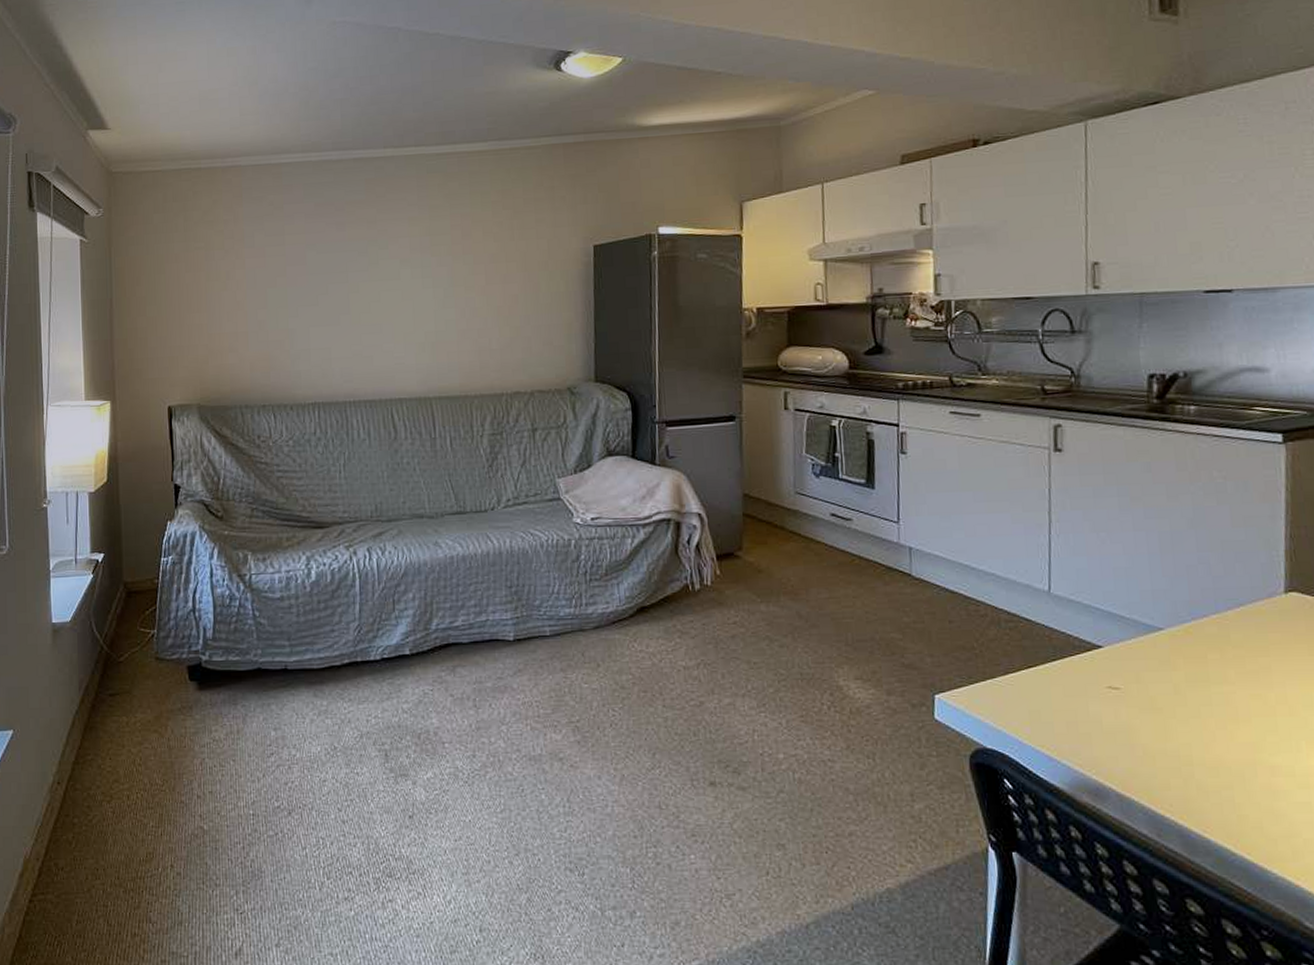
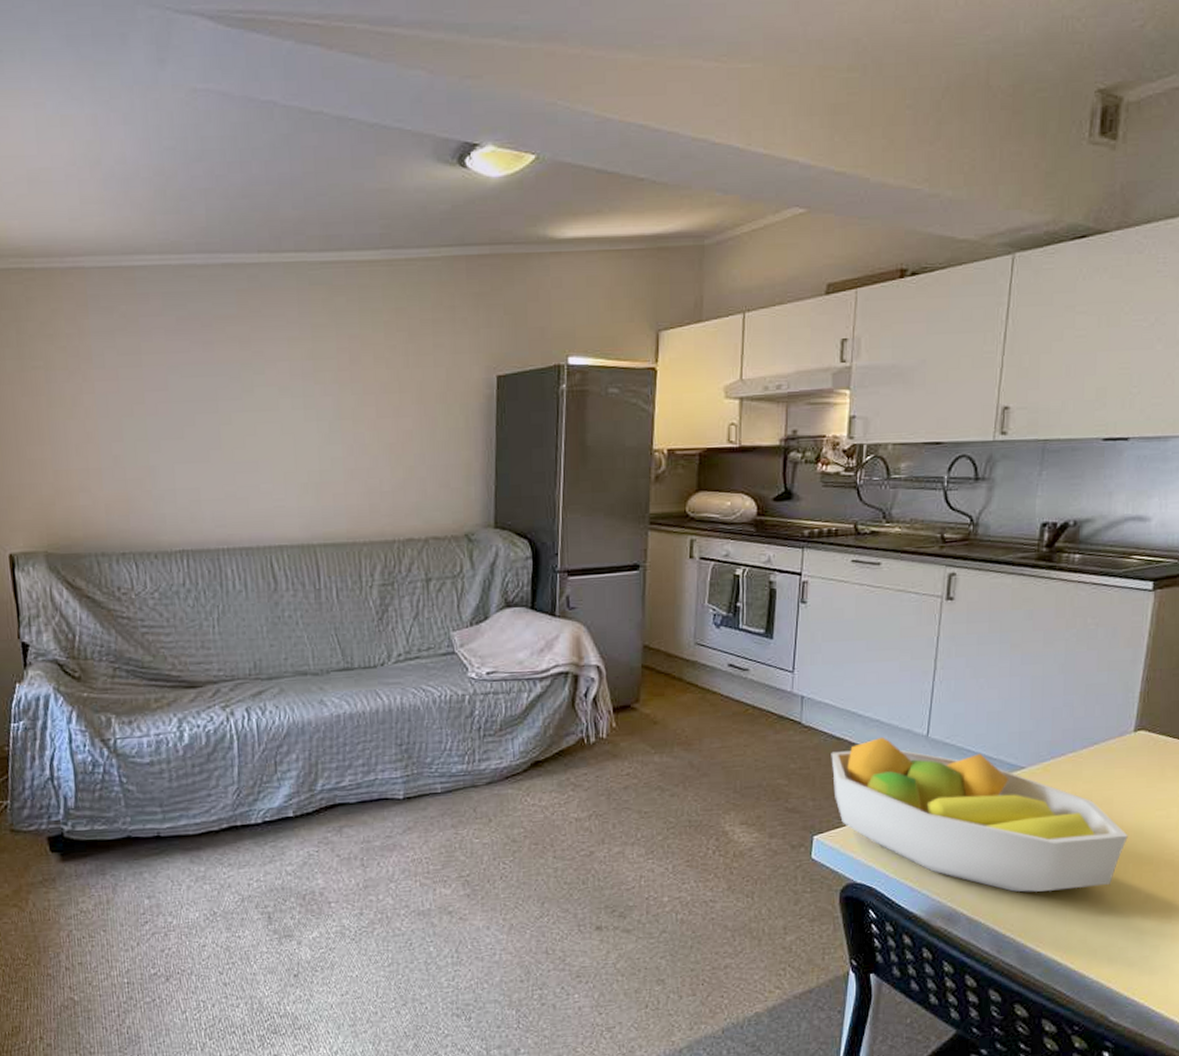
fruit bowl: none [946,591,1295,768] -> present [831,736,1128,892]

